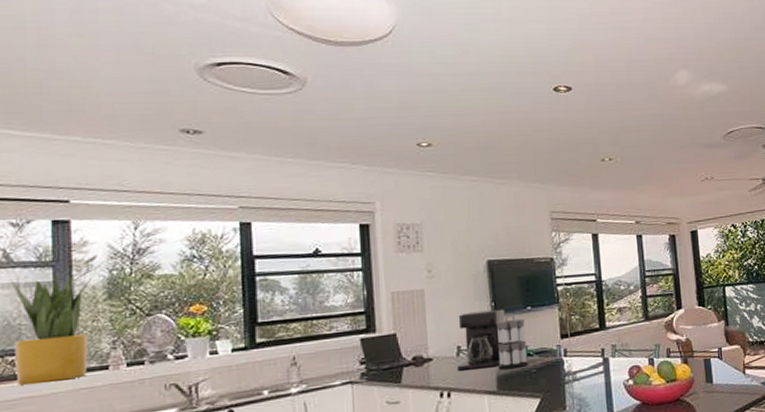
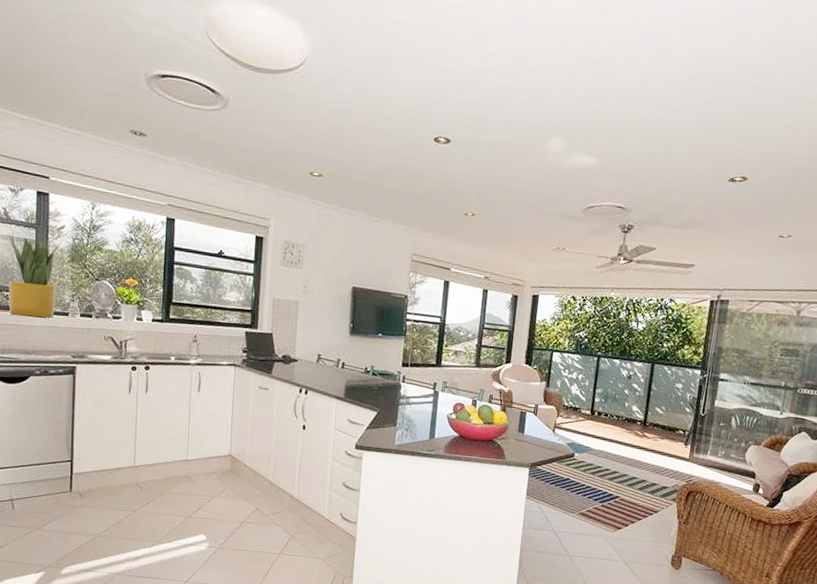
coffee maker: present [456,309,506,372] -> none [315,328,360,378]
spice rack: present [495,313,529,371] -> none [348,336,375,384]

